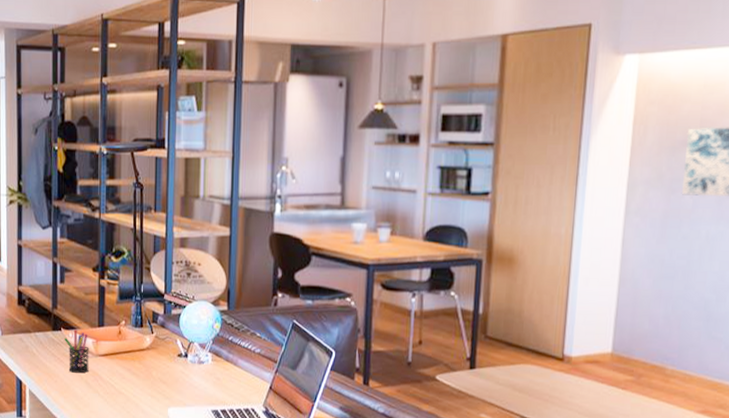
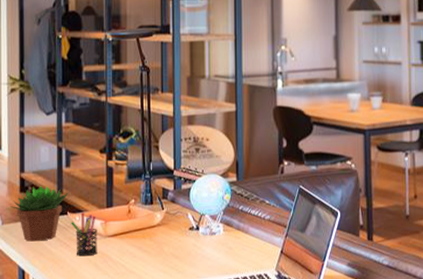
succulent plant: none [9,299,63,355] -> present [10,185,69,242]

